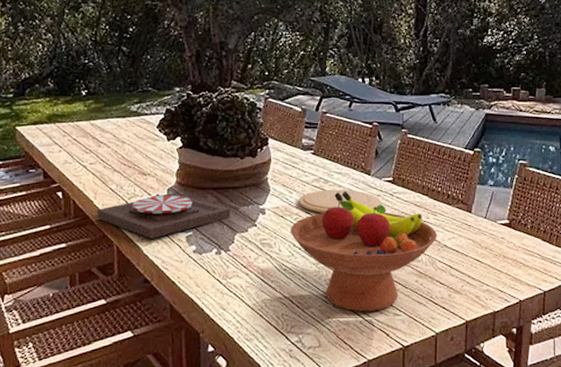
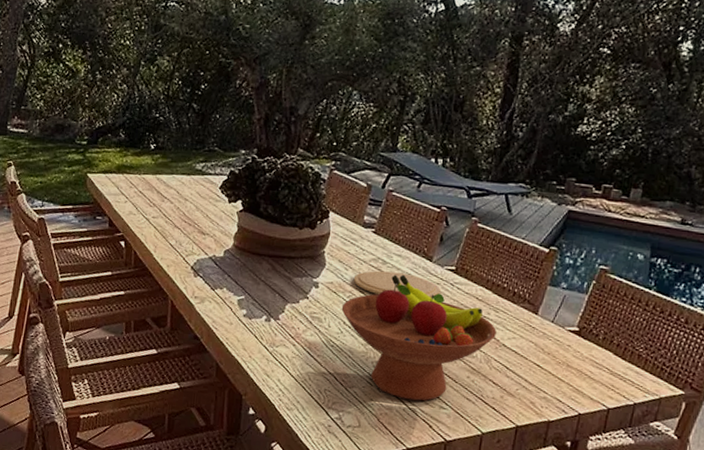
plate: present [97,193,231,240] -> none [155,255,284,298]

